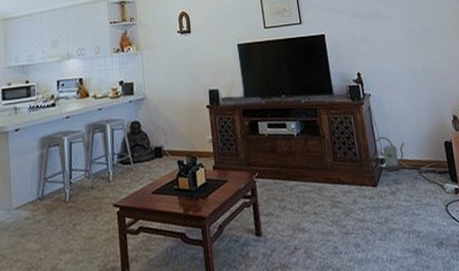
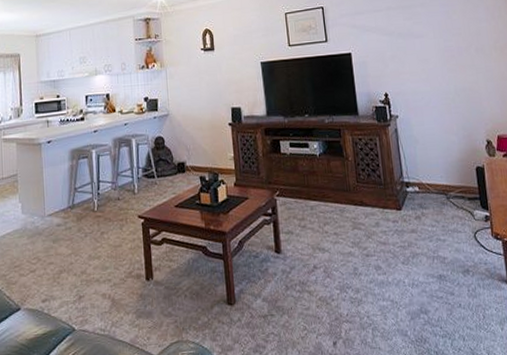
watering can: present [374,137,404,172] -> none [400,160,432,196]

